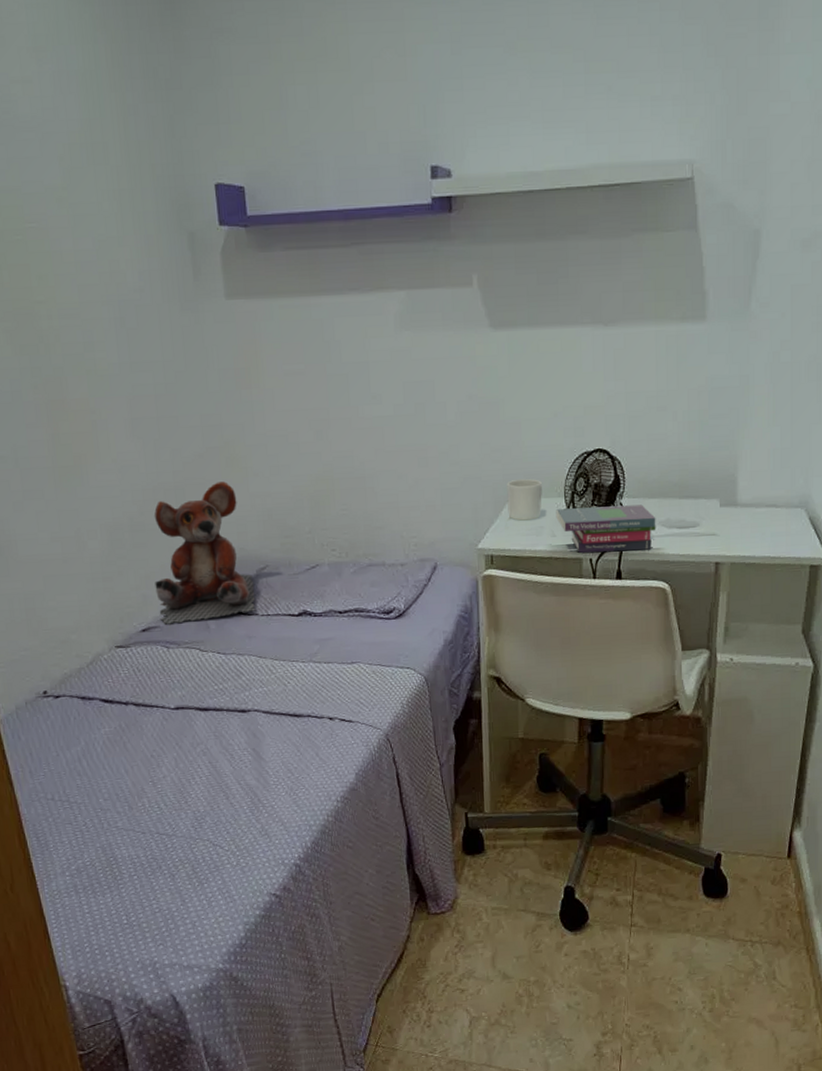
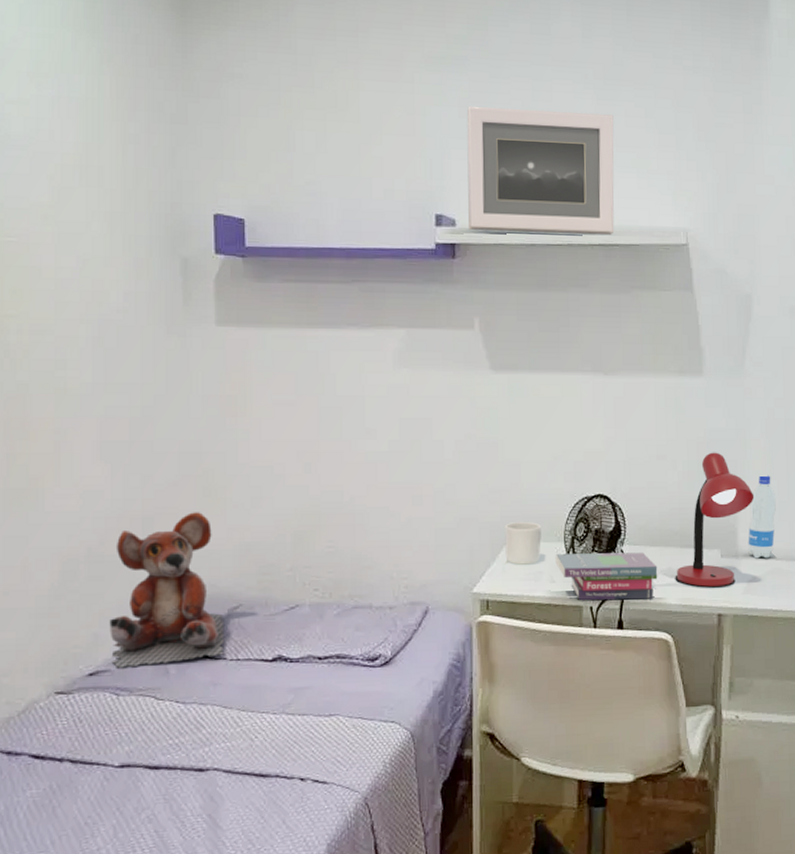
picture frame: none [459,36,616,180] -> present [466,106,615,235]
desk lamp: none [673,400,756,538] -> present [675,452,755,589]
bottle: none [747,422,778,507] -> present [748,475,776,559]

